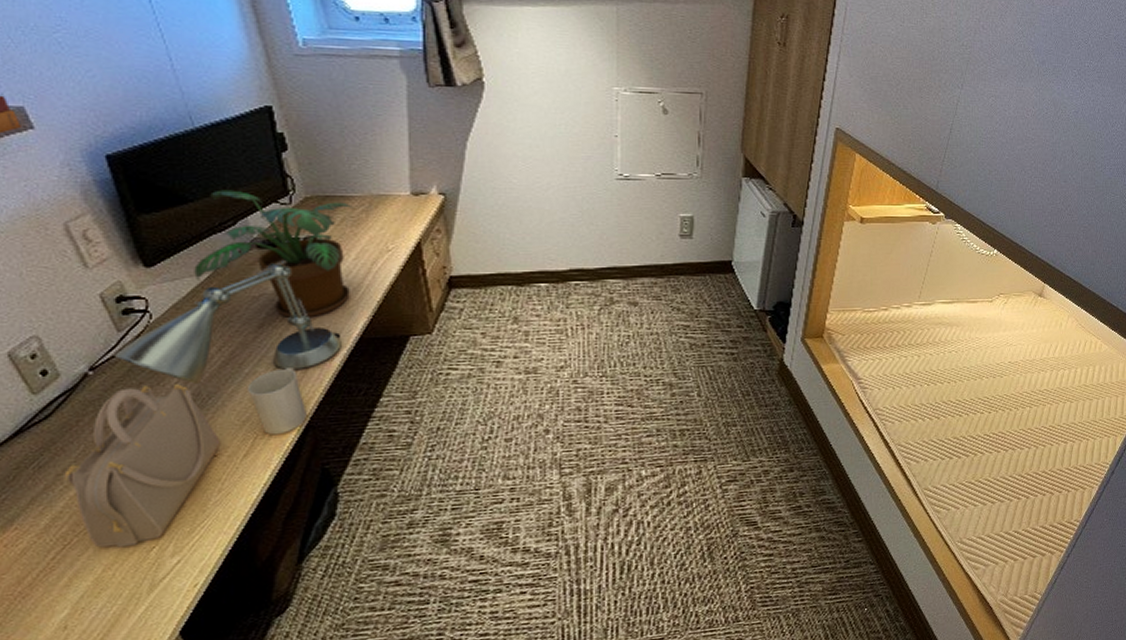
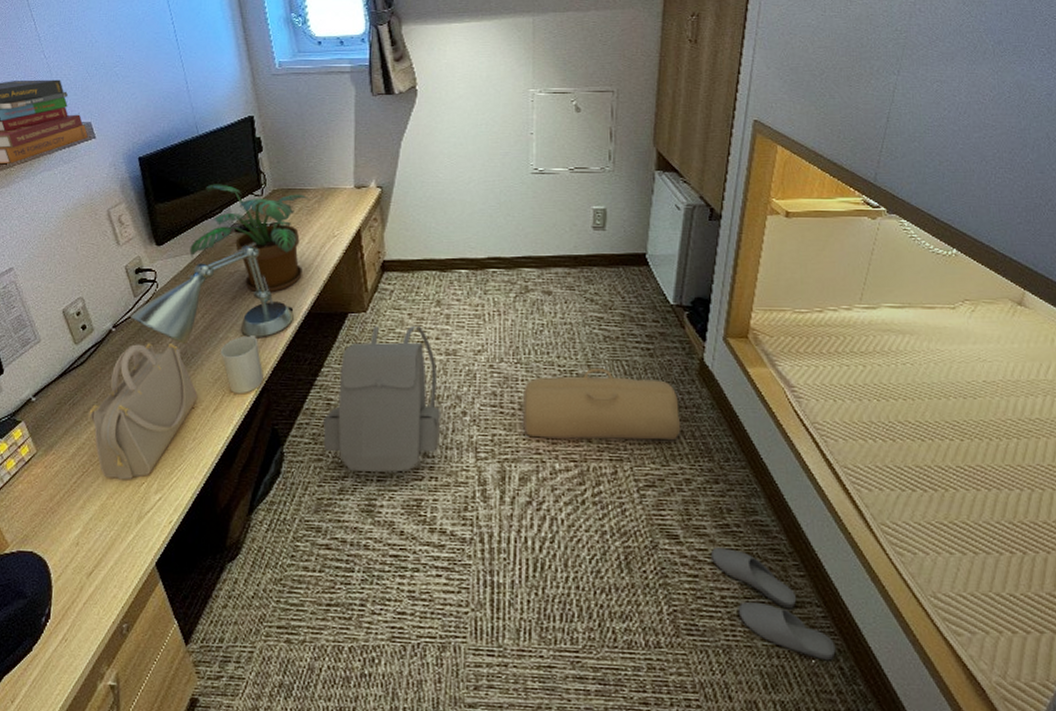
backpack: none [384,344,522,503] -> present [322,325,441,473]
duffel bag: none [608,375,761,448] -> present [522,367,681,441]
slippers: none [785,526,884,608] -> present [712,548,836,661]

